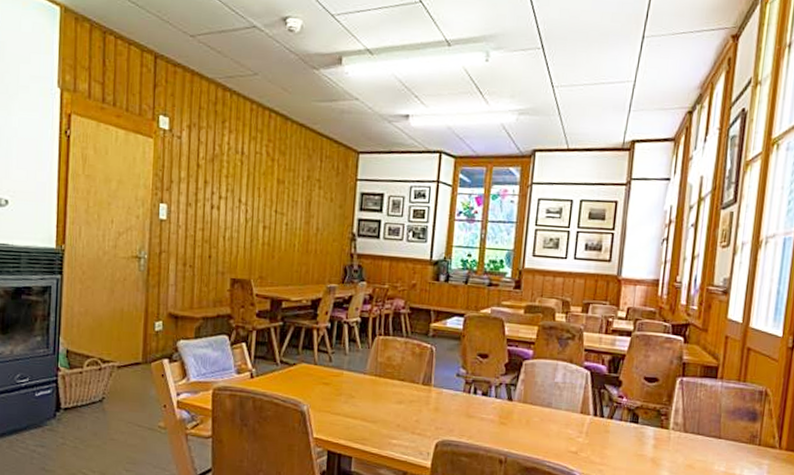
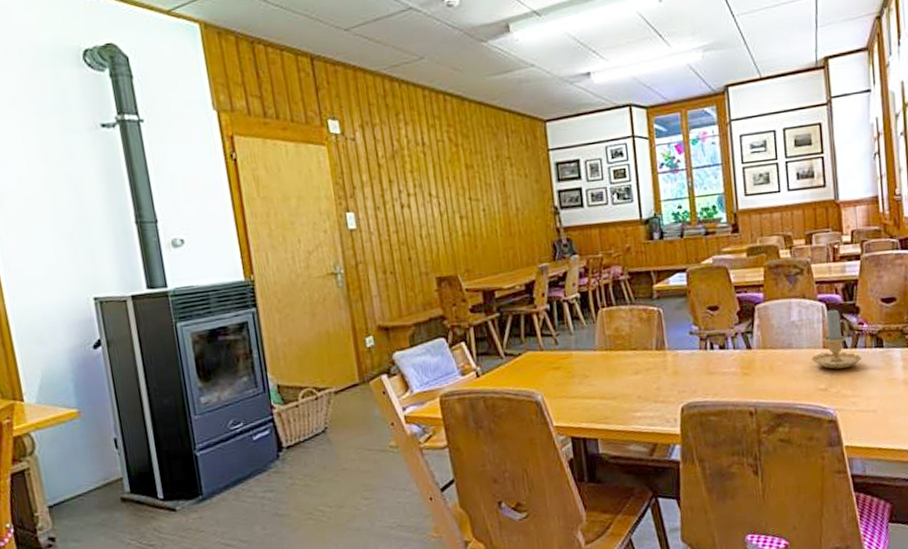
candle: none [567,376,615,436] -> present [811,307,861,369]

